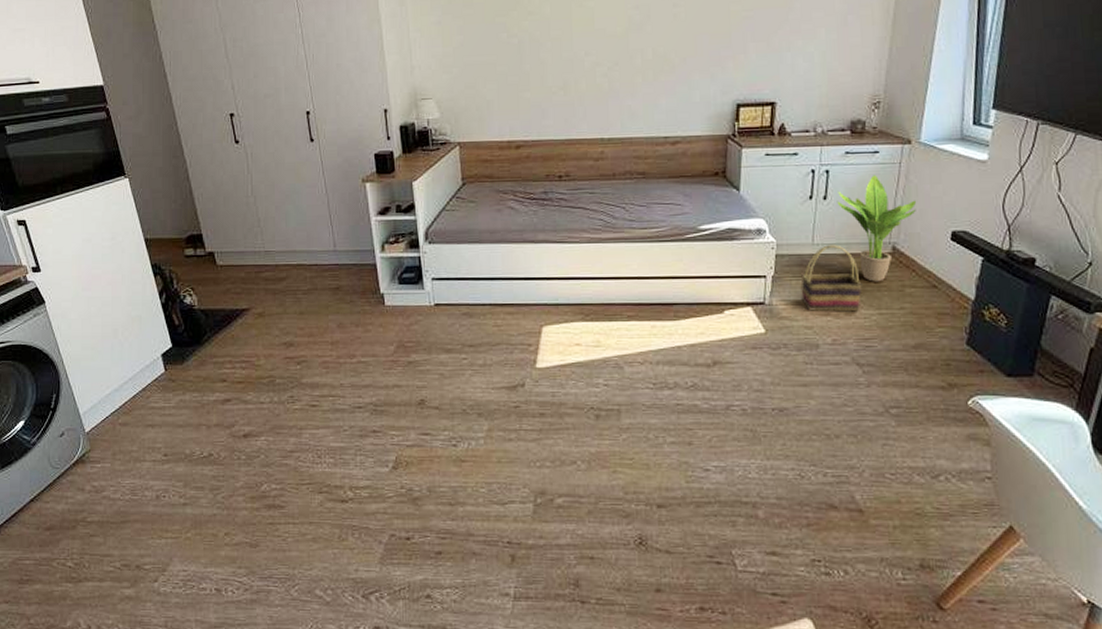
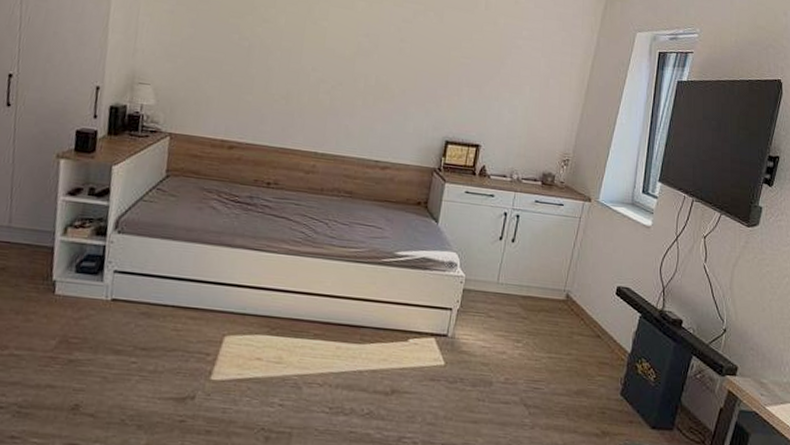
basket: present [801,245,862,312] -> none [481,285,537,353]
potted plant: present [837,175,917,282] -> none [523,225,591,327]

